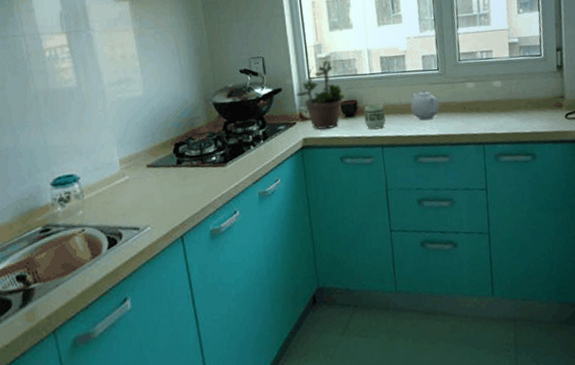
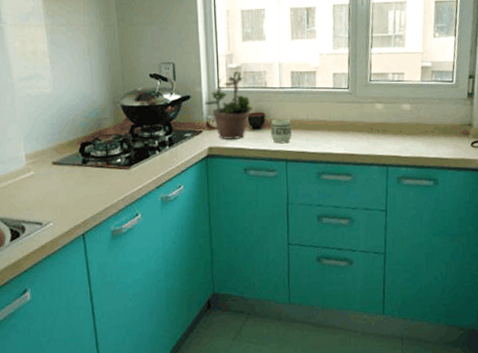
teapot: present [410,88,440,121] -> none [317,106,346,138]

